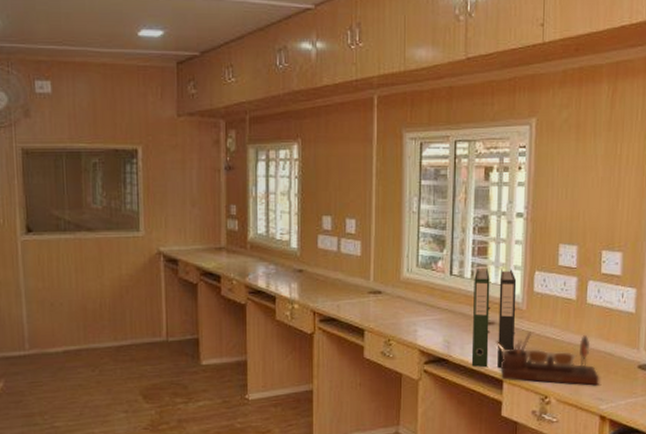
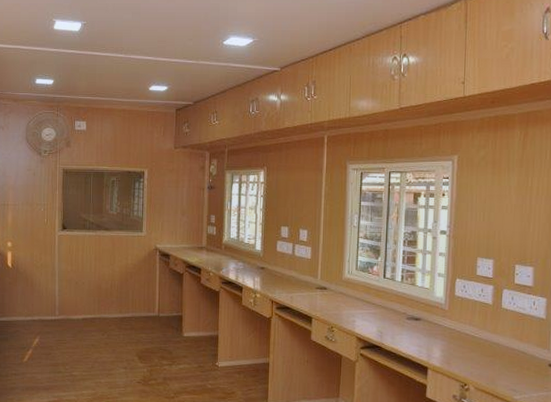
binder: present [471,268,517,369] -> none [400,274,440,357]
desk organizer: present [495,332,599,386] -> none [421,328,513,379]

